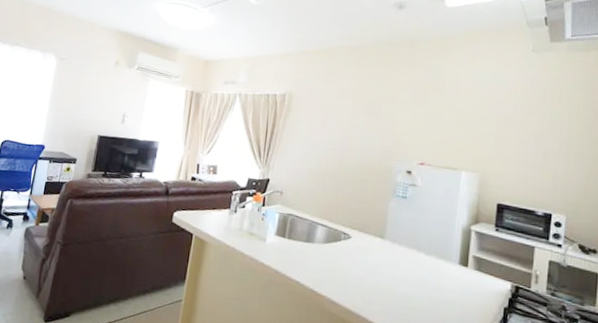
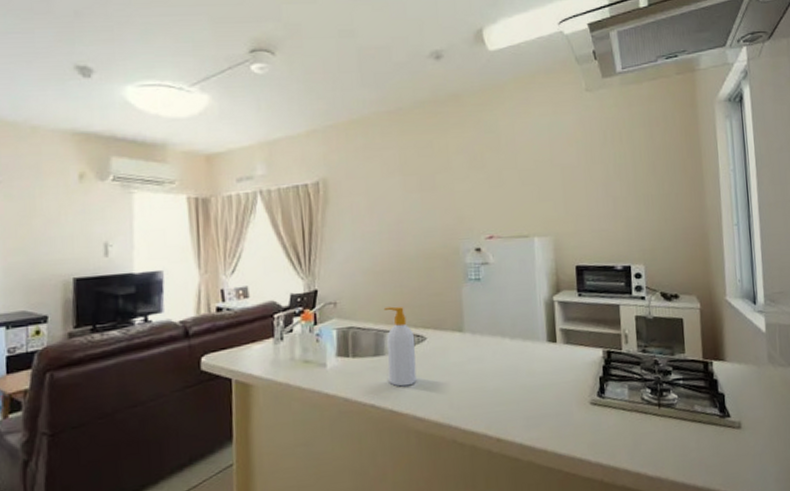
soap bottle: none [314,204,342,273] -> present [383,306,417,387]

